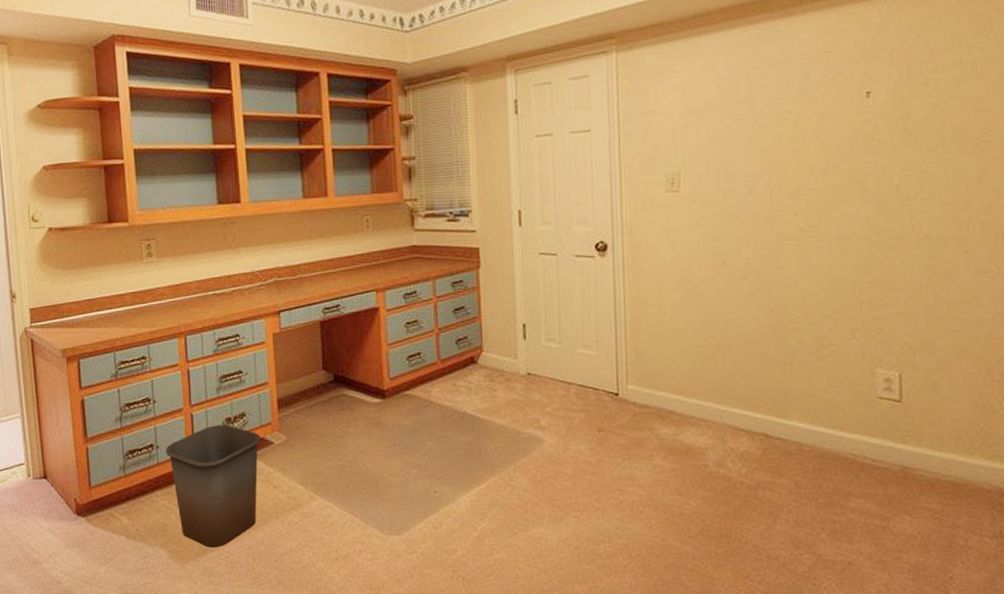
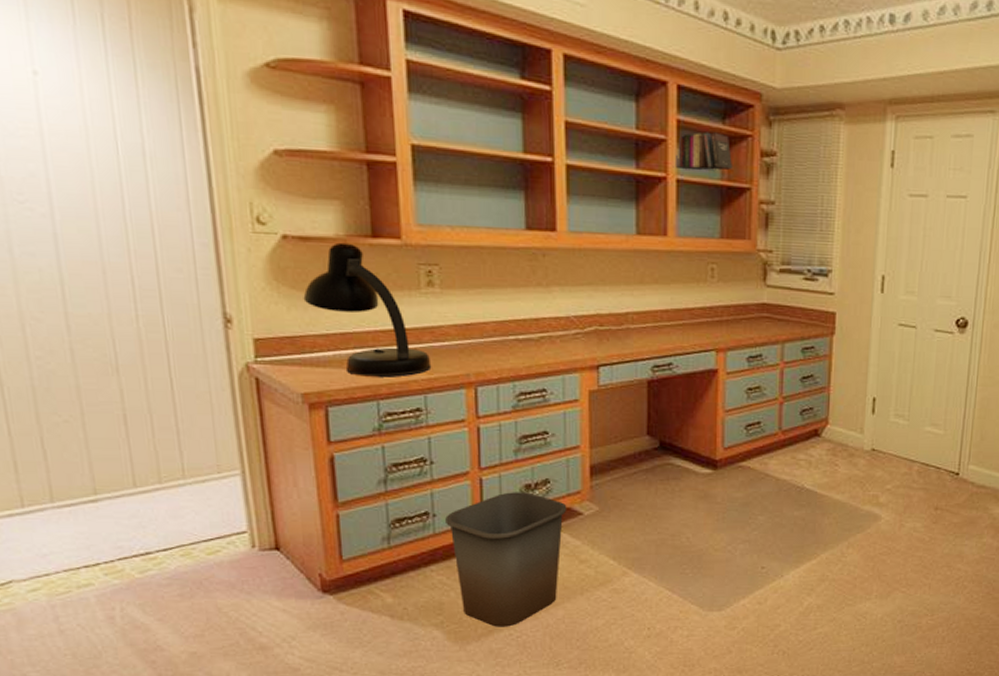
desk lamp: none [62,229,152,333] -> present [303,242,432,377]
books: none [328,106,378,141] -> present [673,131,734,171]

